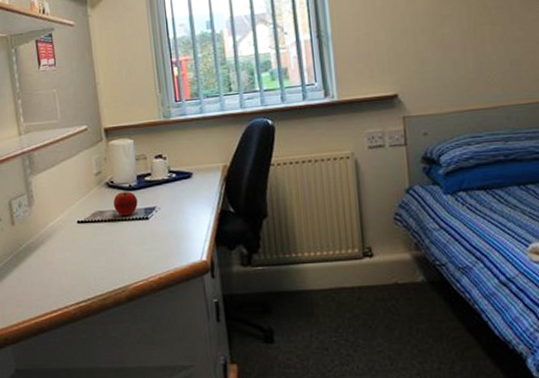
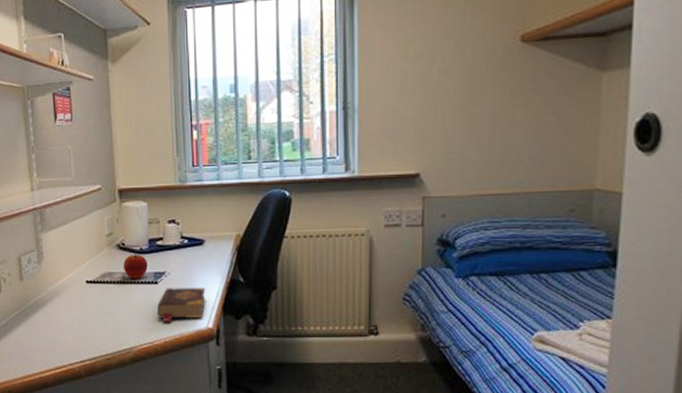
book: none [149,219,198,258] -> present [156,287,206,323]

